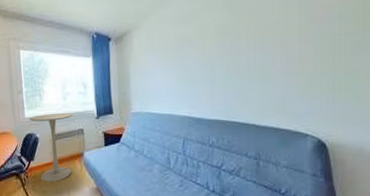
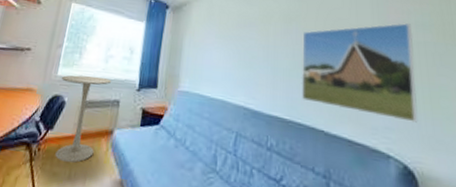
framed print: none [235,18,336,106] -> present [301,23,418,123]

